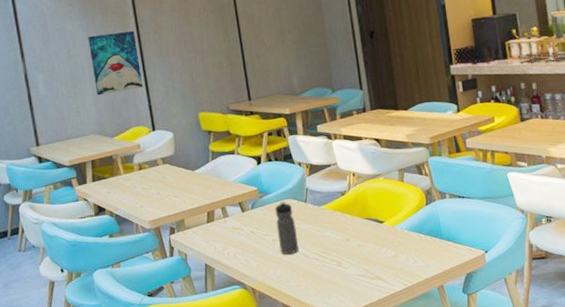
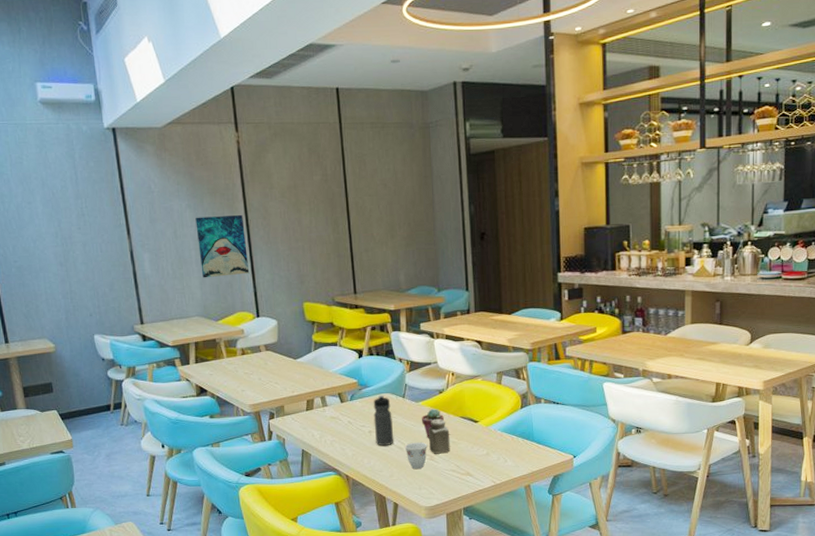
teacup: none [310,247,335,276] -> present [404,442,428,469]
potted succulent: none [325,212,348,243] -> present [421,409,444,438]
salt shaker: none [333,222,358,259] -> present [428,419,450,454]

